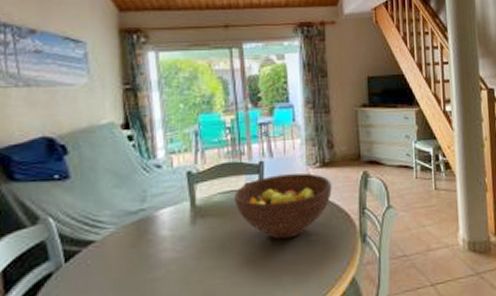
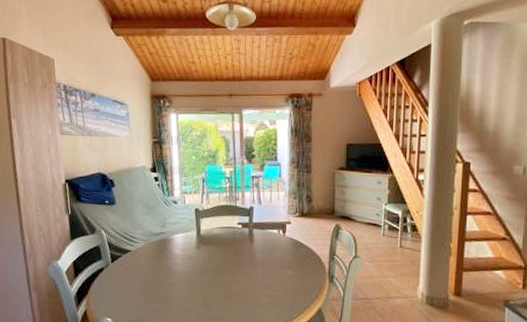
fruit bowl: present [233,173,332,239] -> none [229,219,308,270]

